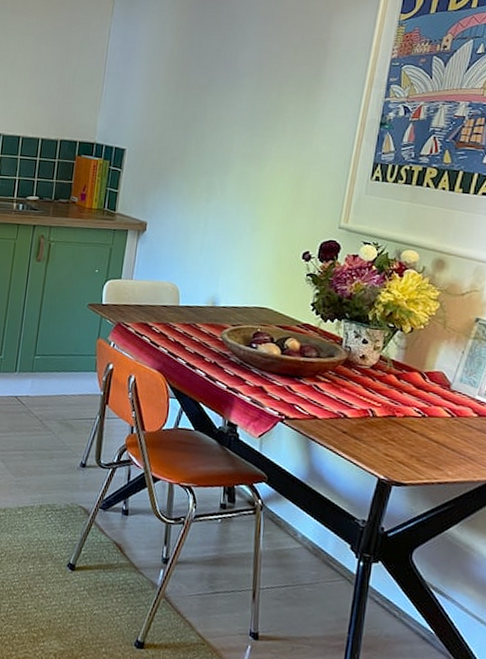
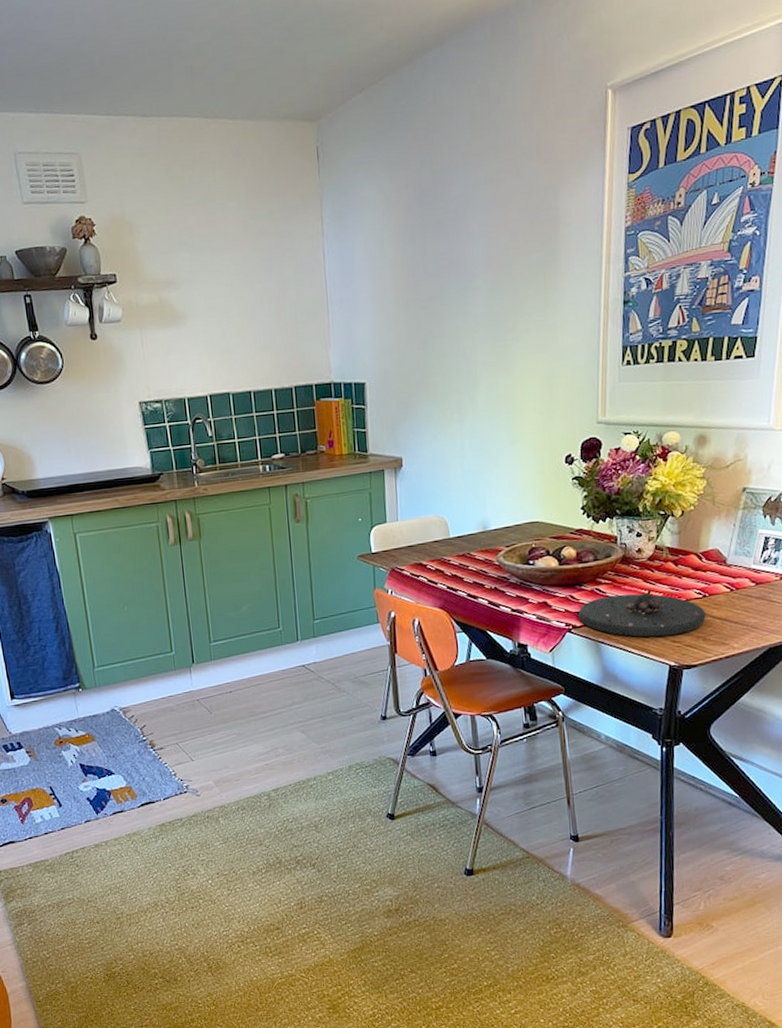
plate: none [292,394,423,449] -> present [578,589,706,637]

